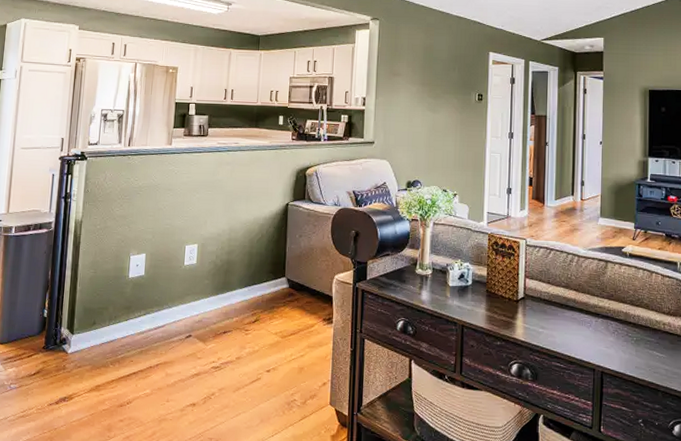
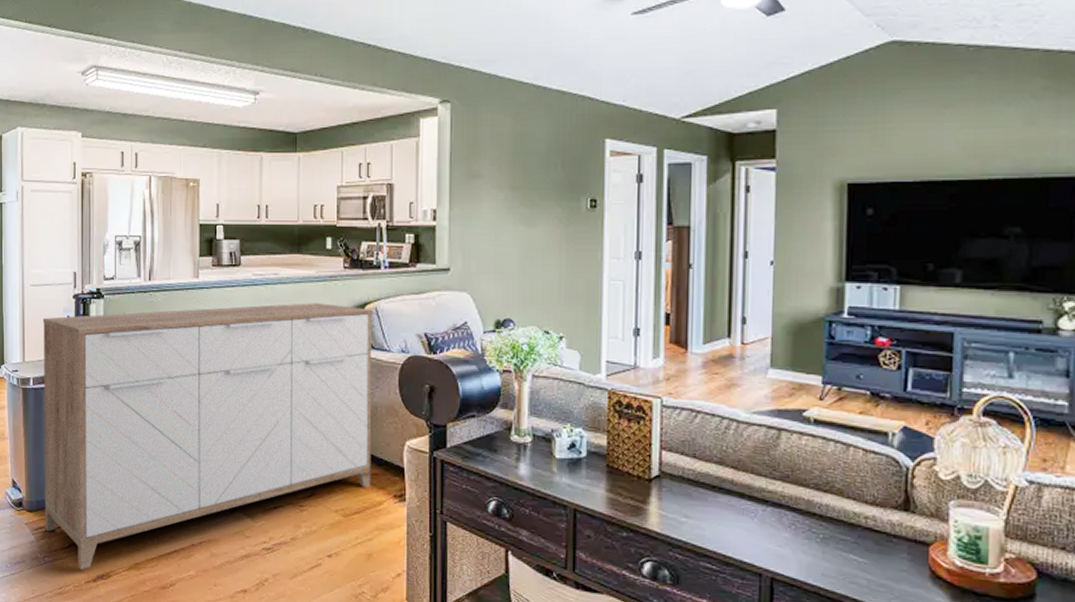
sideboard: none [13,166,313,394] -> present [42,303,373,570]

